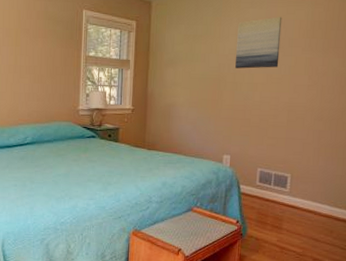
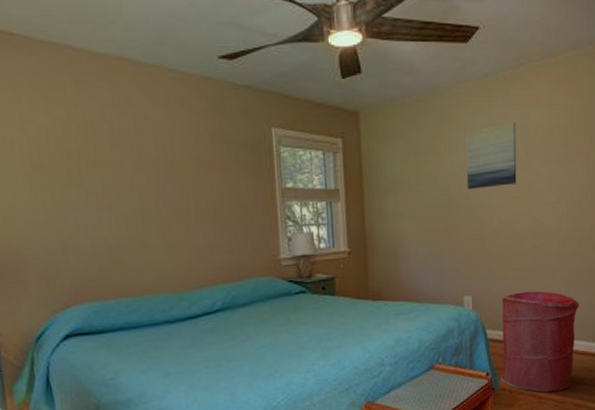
laundry hamper: none [248,157,326,246] -> present [500,291,579,393]

